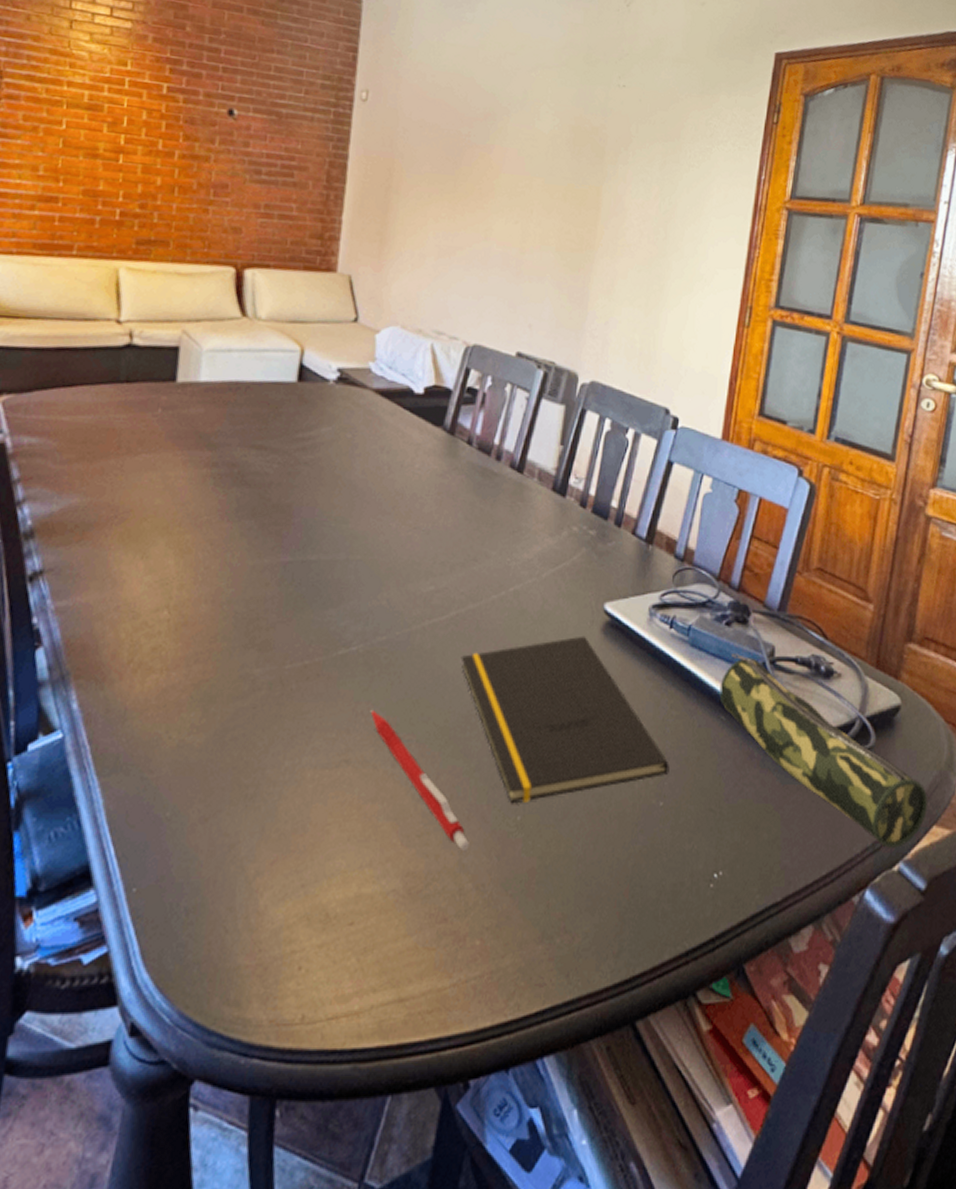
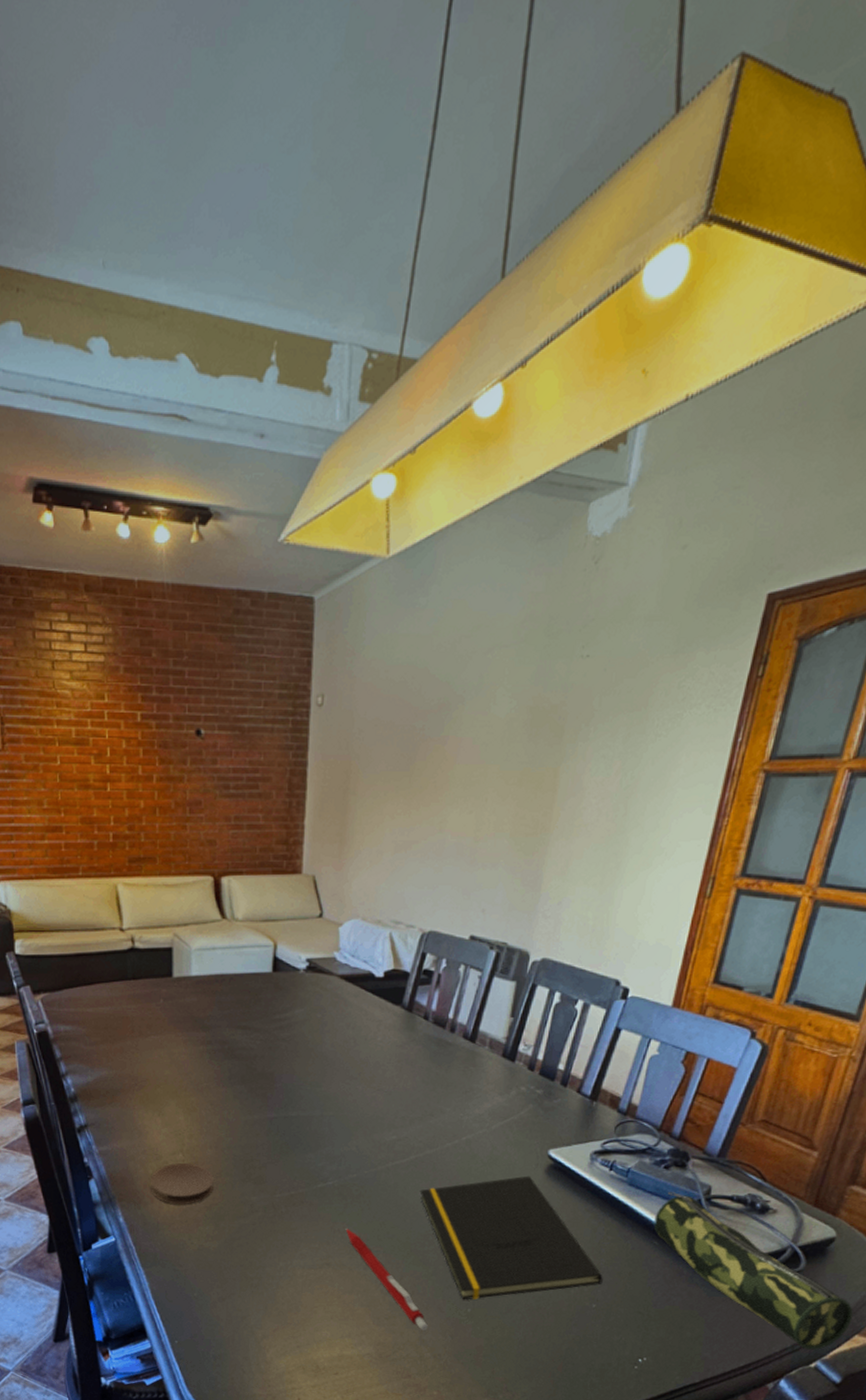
coaster: none [120,624,207,681] -> present [151,1163,214,1204]

